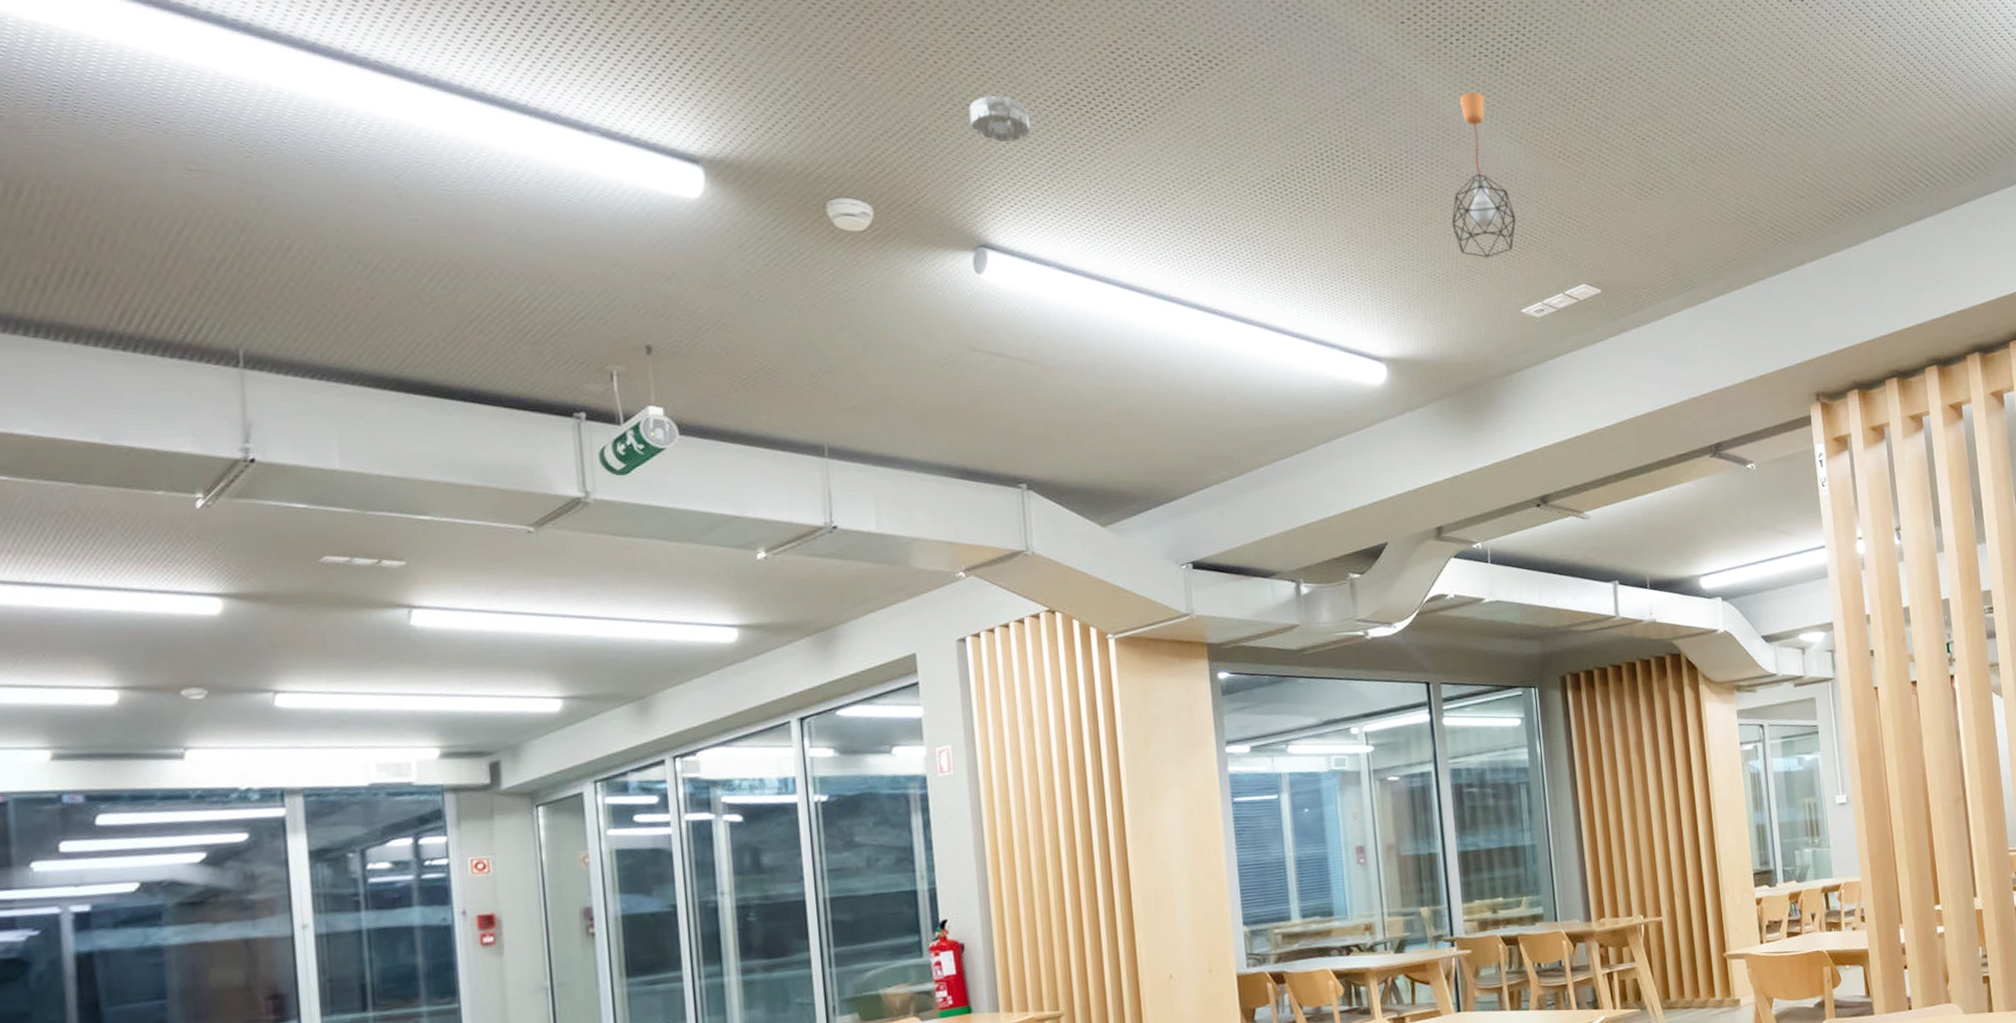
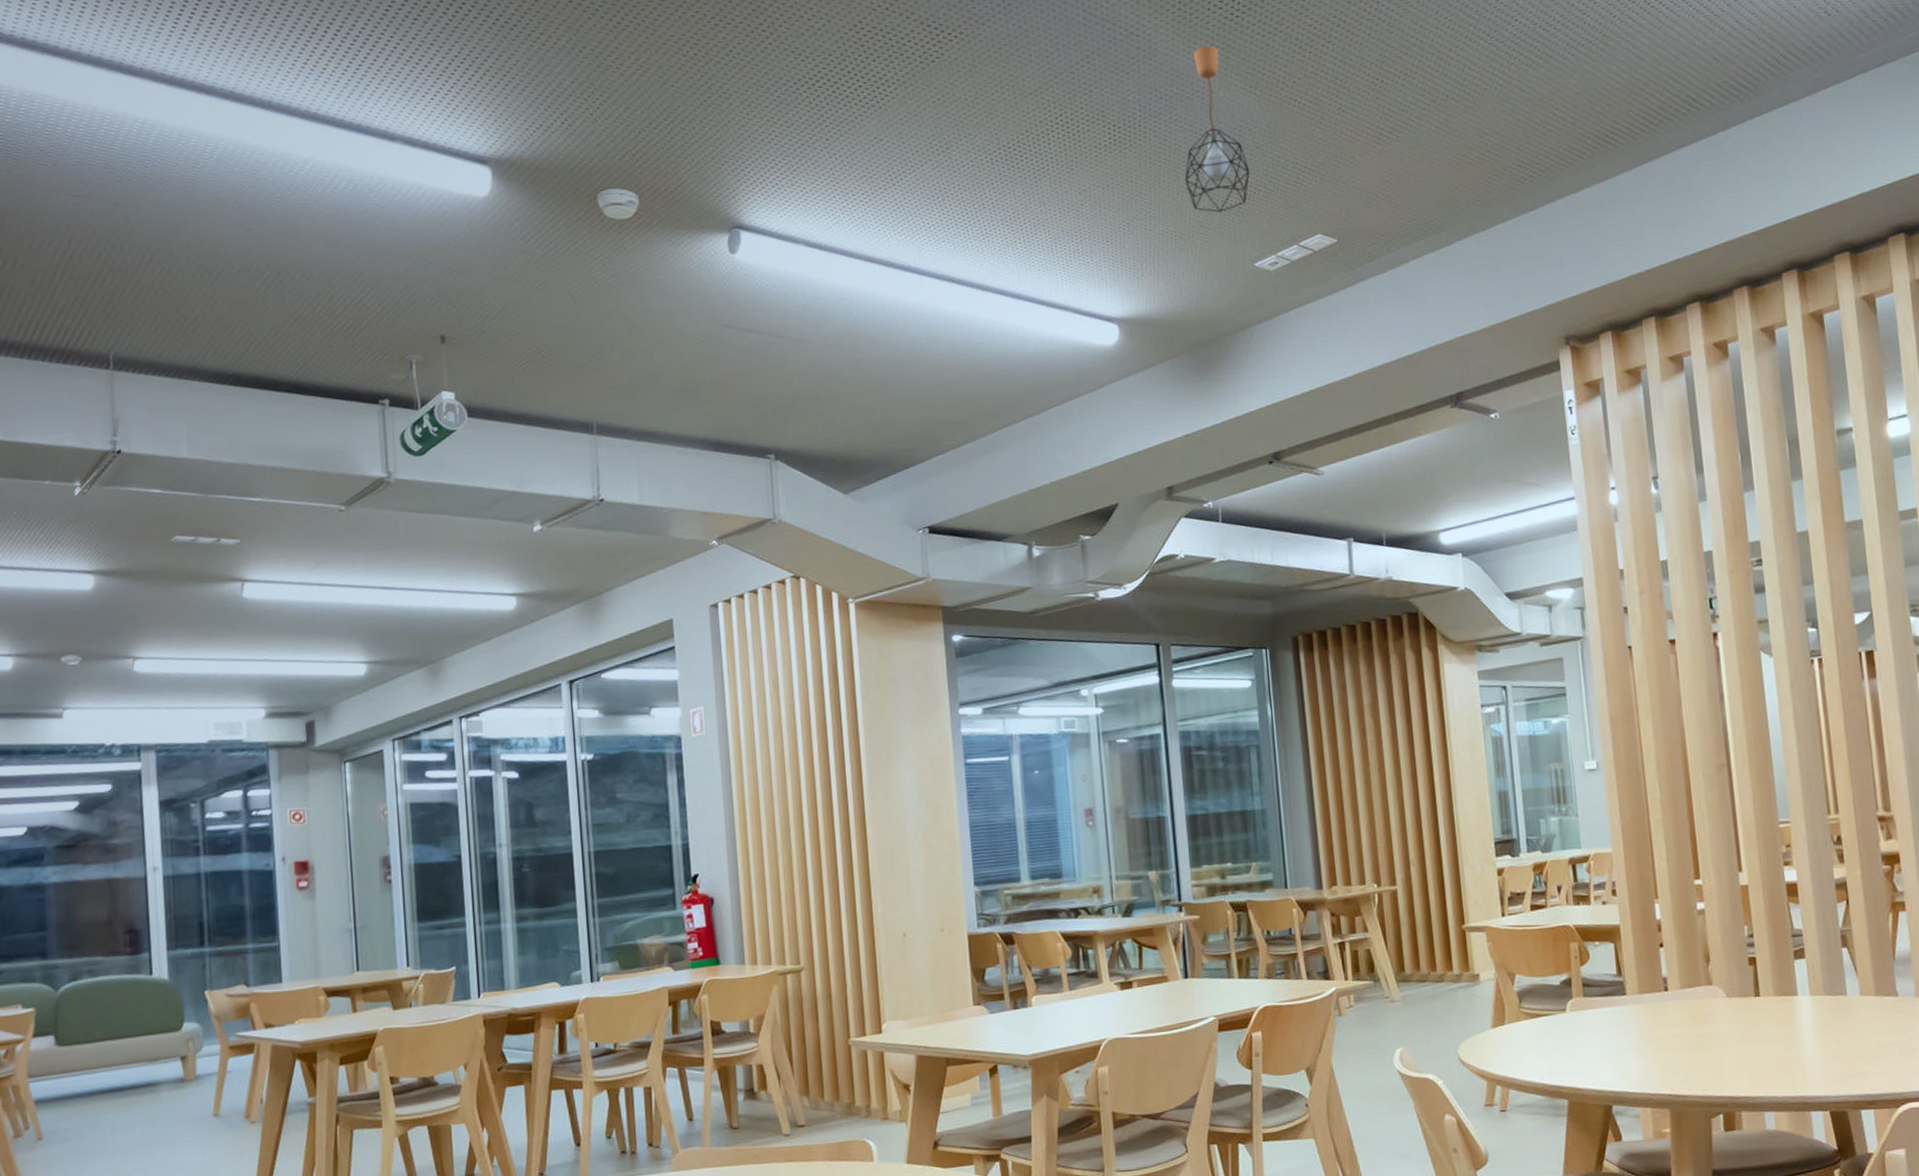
smoke detector: present [969,95,1031,143] -> none [725,82,781,127]

